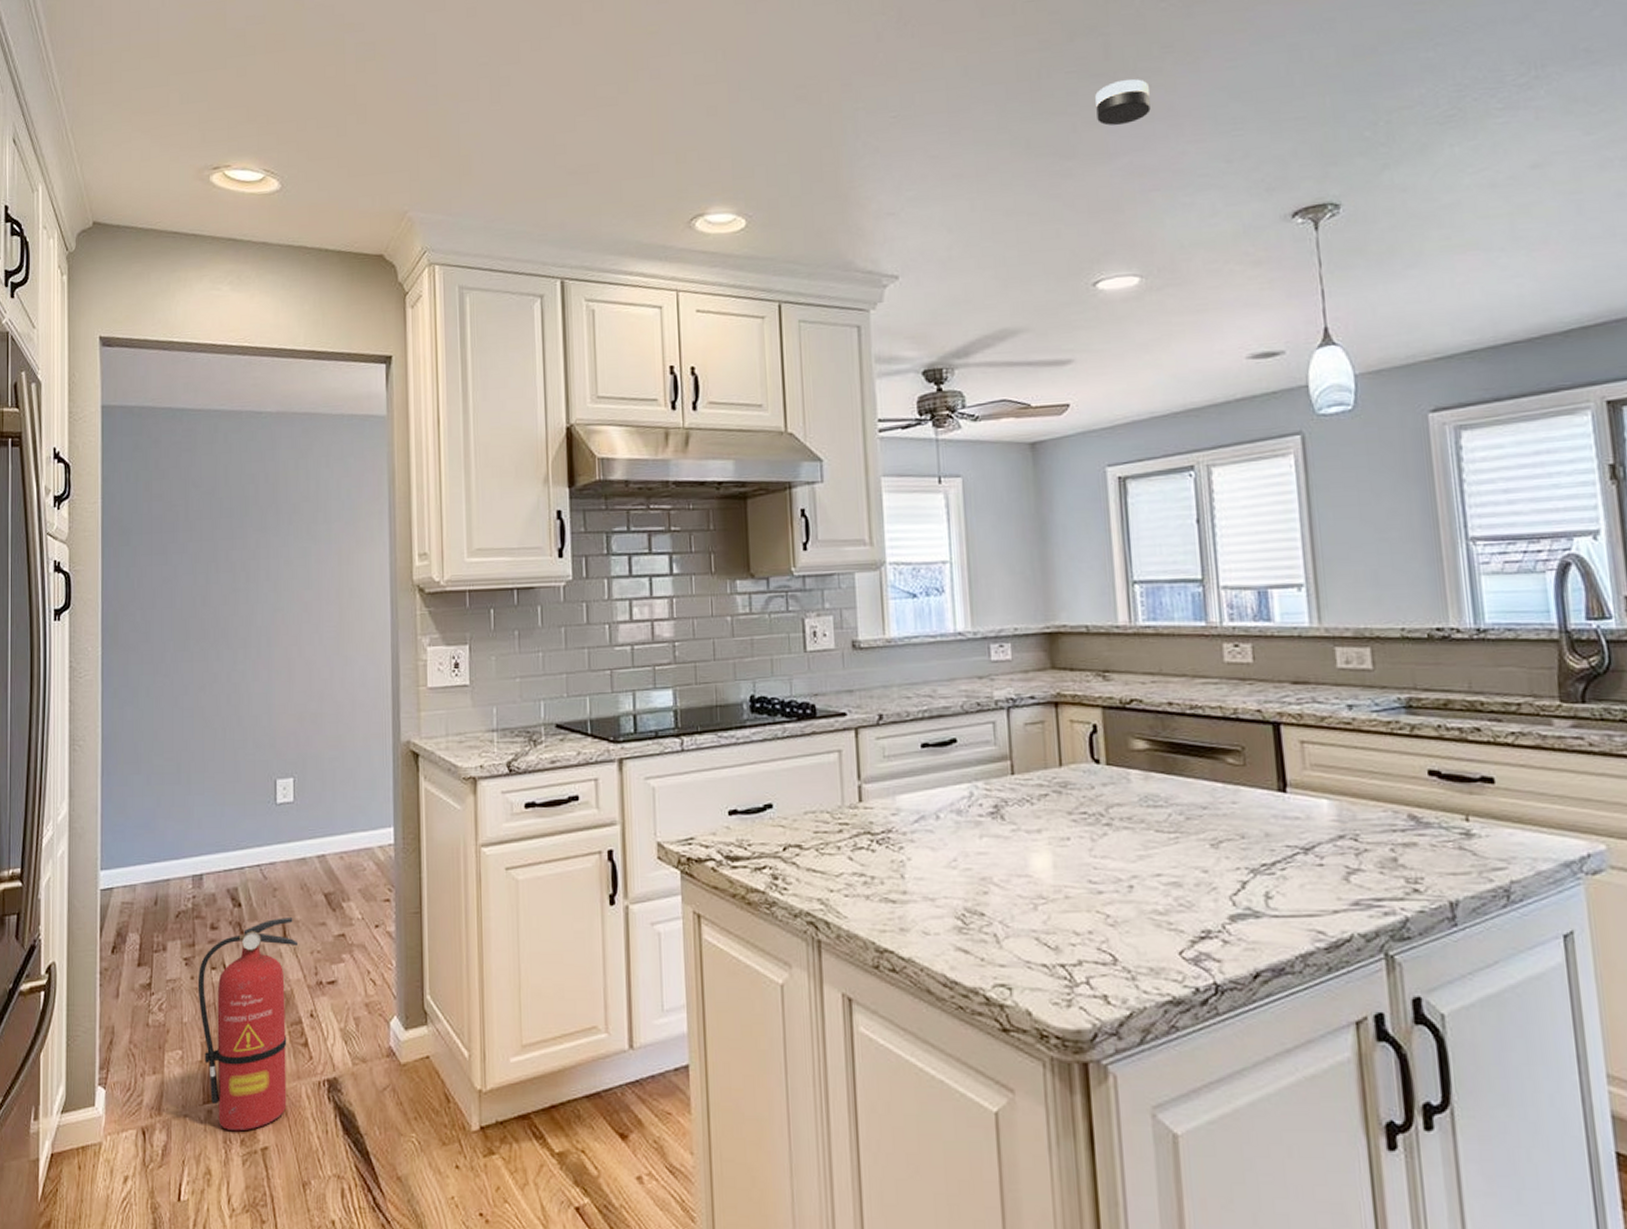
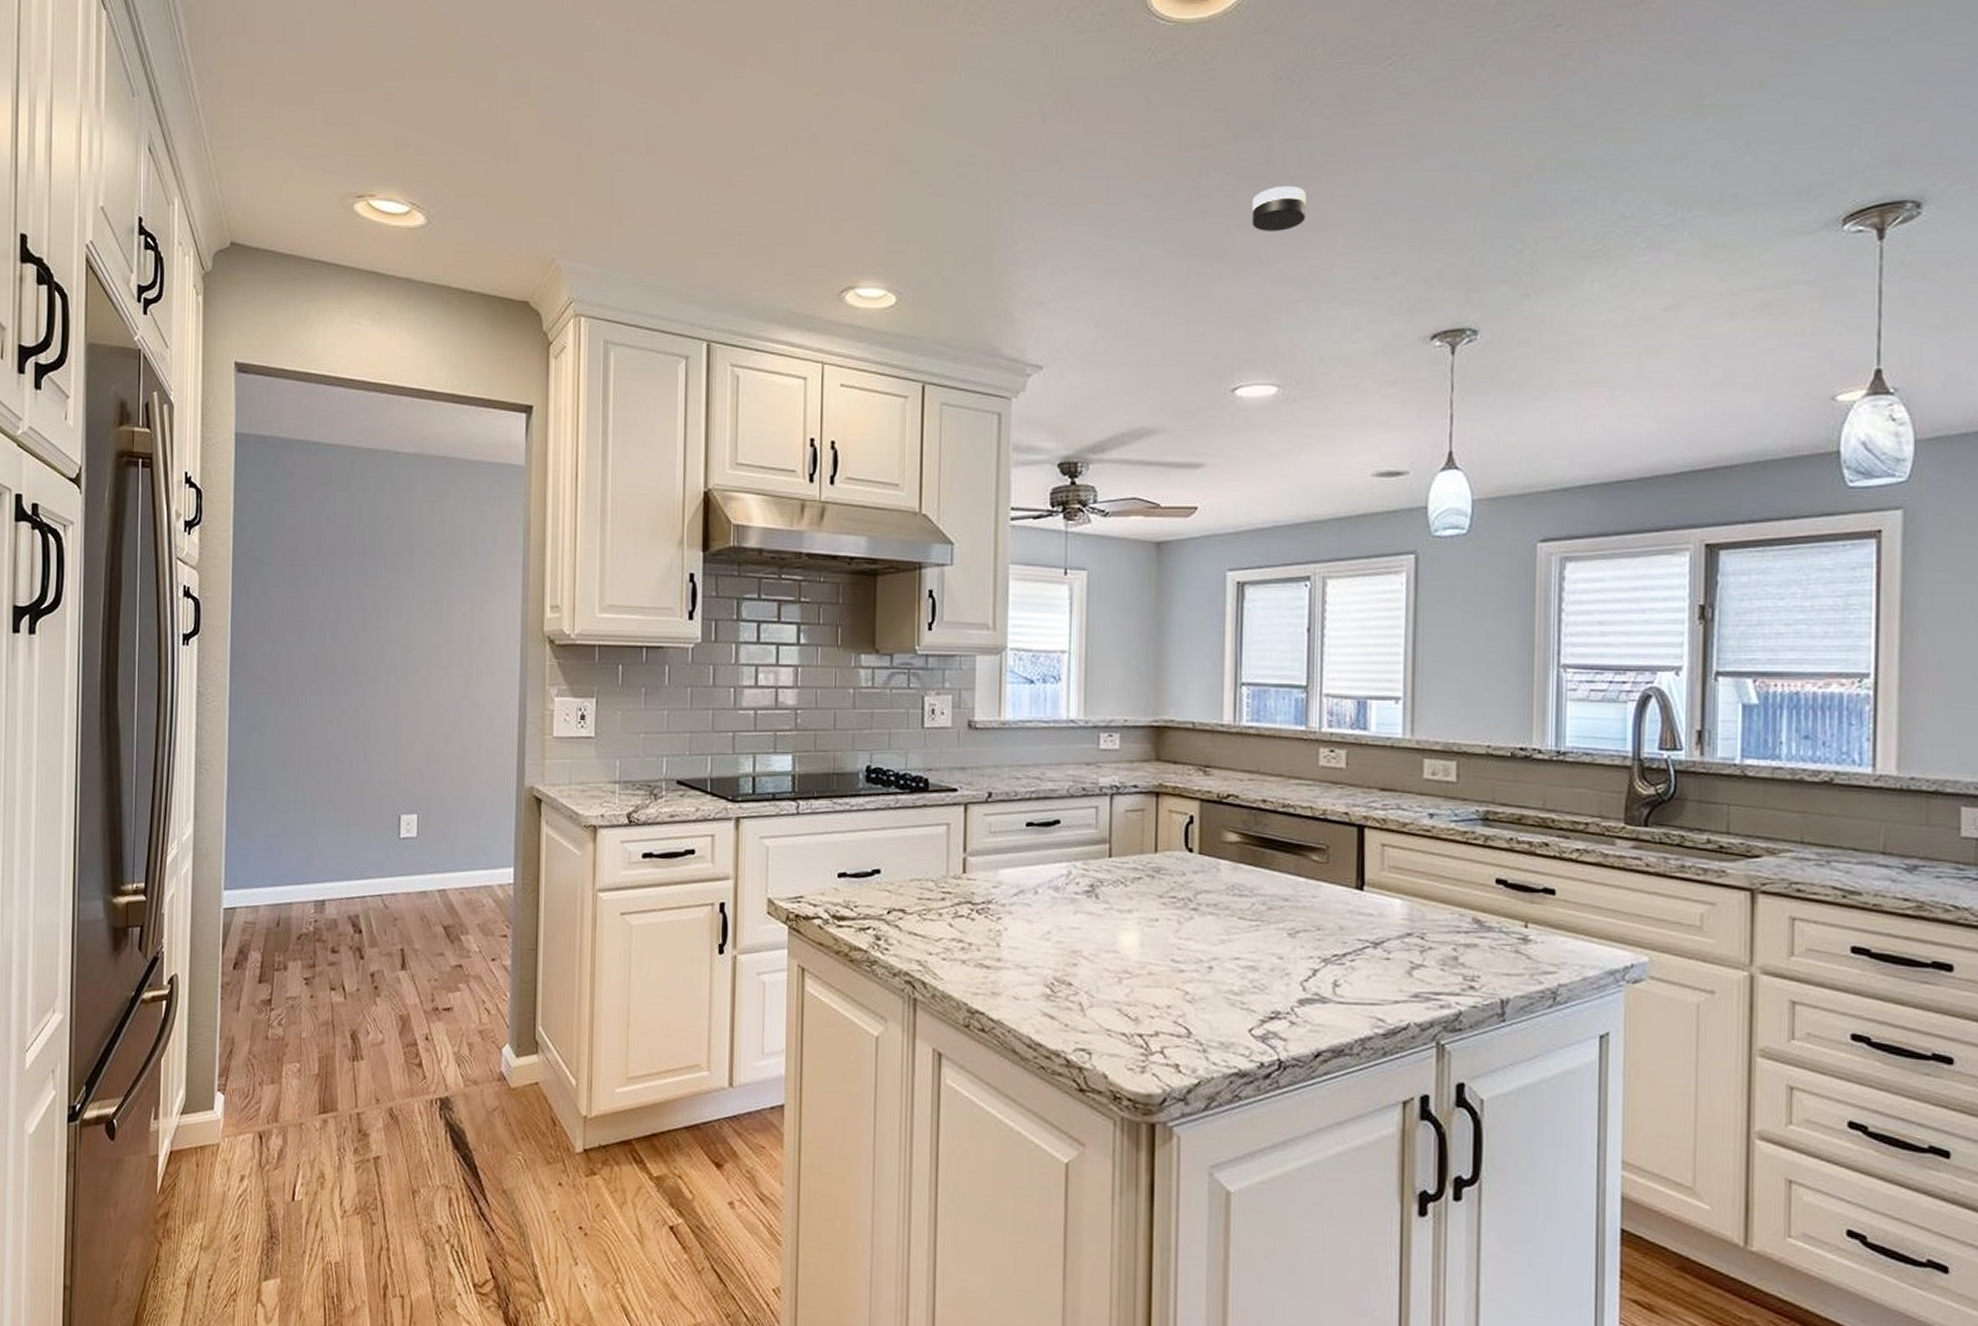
fire extinguisher: present [197,918,298,1132] -> none [317,946,416,1141]

